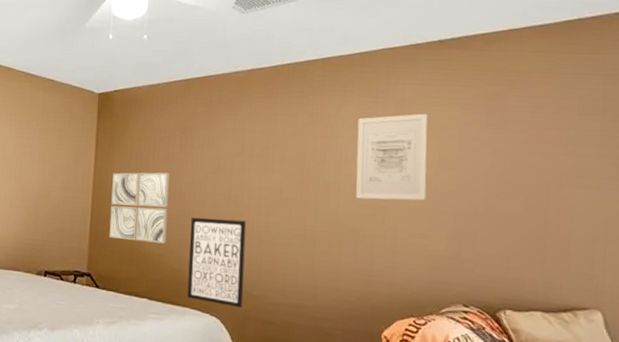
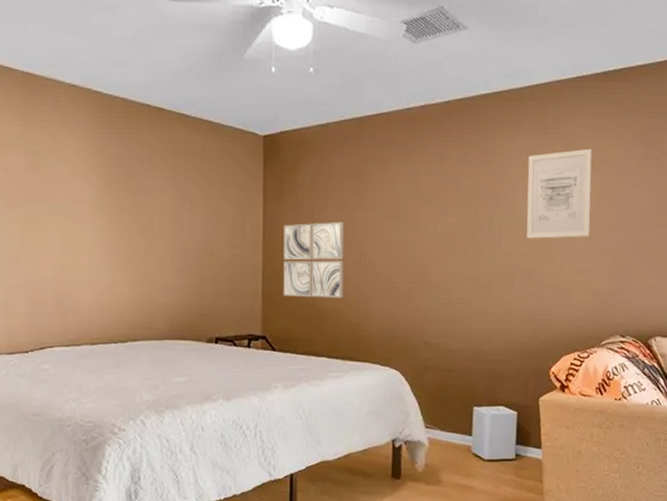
wall art: present [187,218,247,308] -> none [366,268,423,357]

